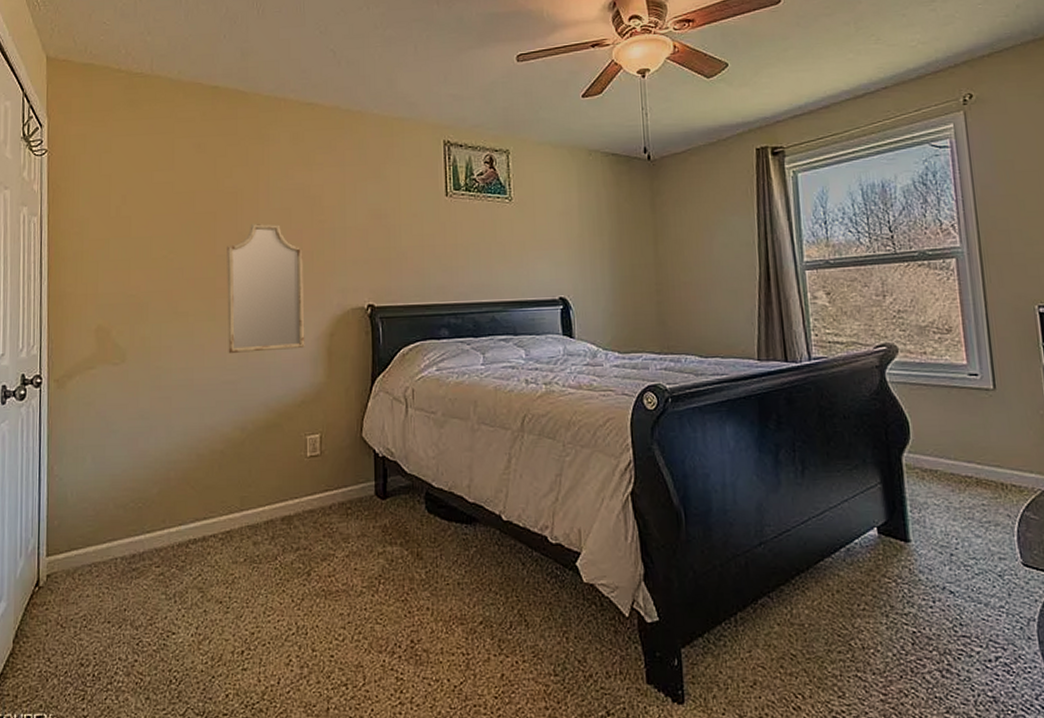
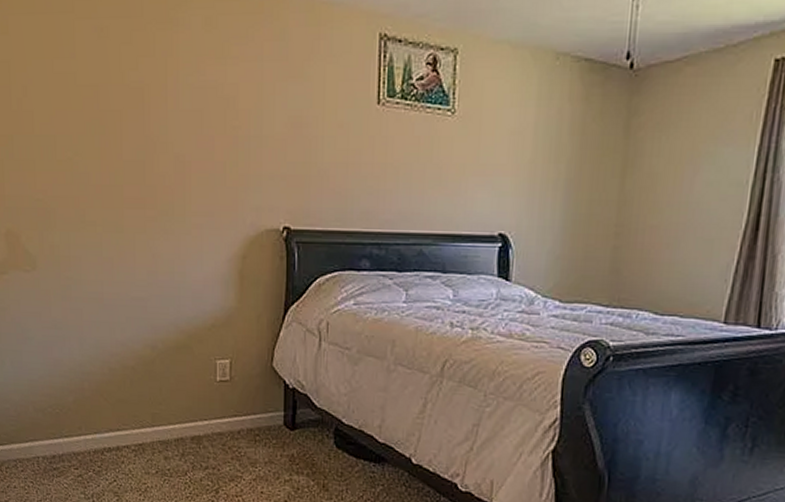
home mirror: present [227,223,305,353] -> none [134,125,216,270]

